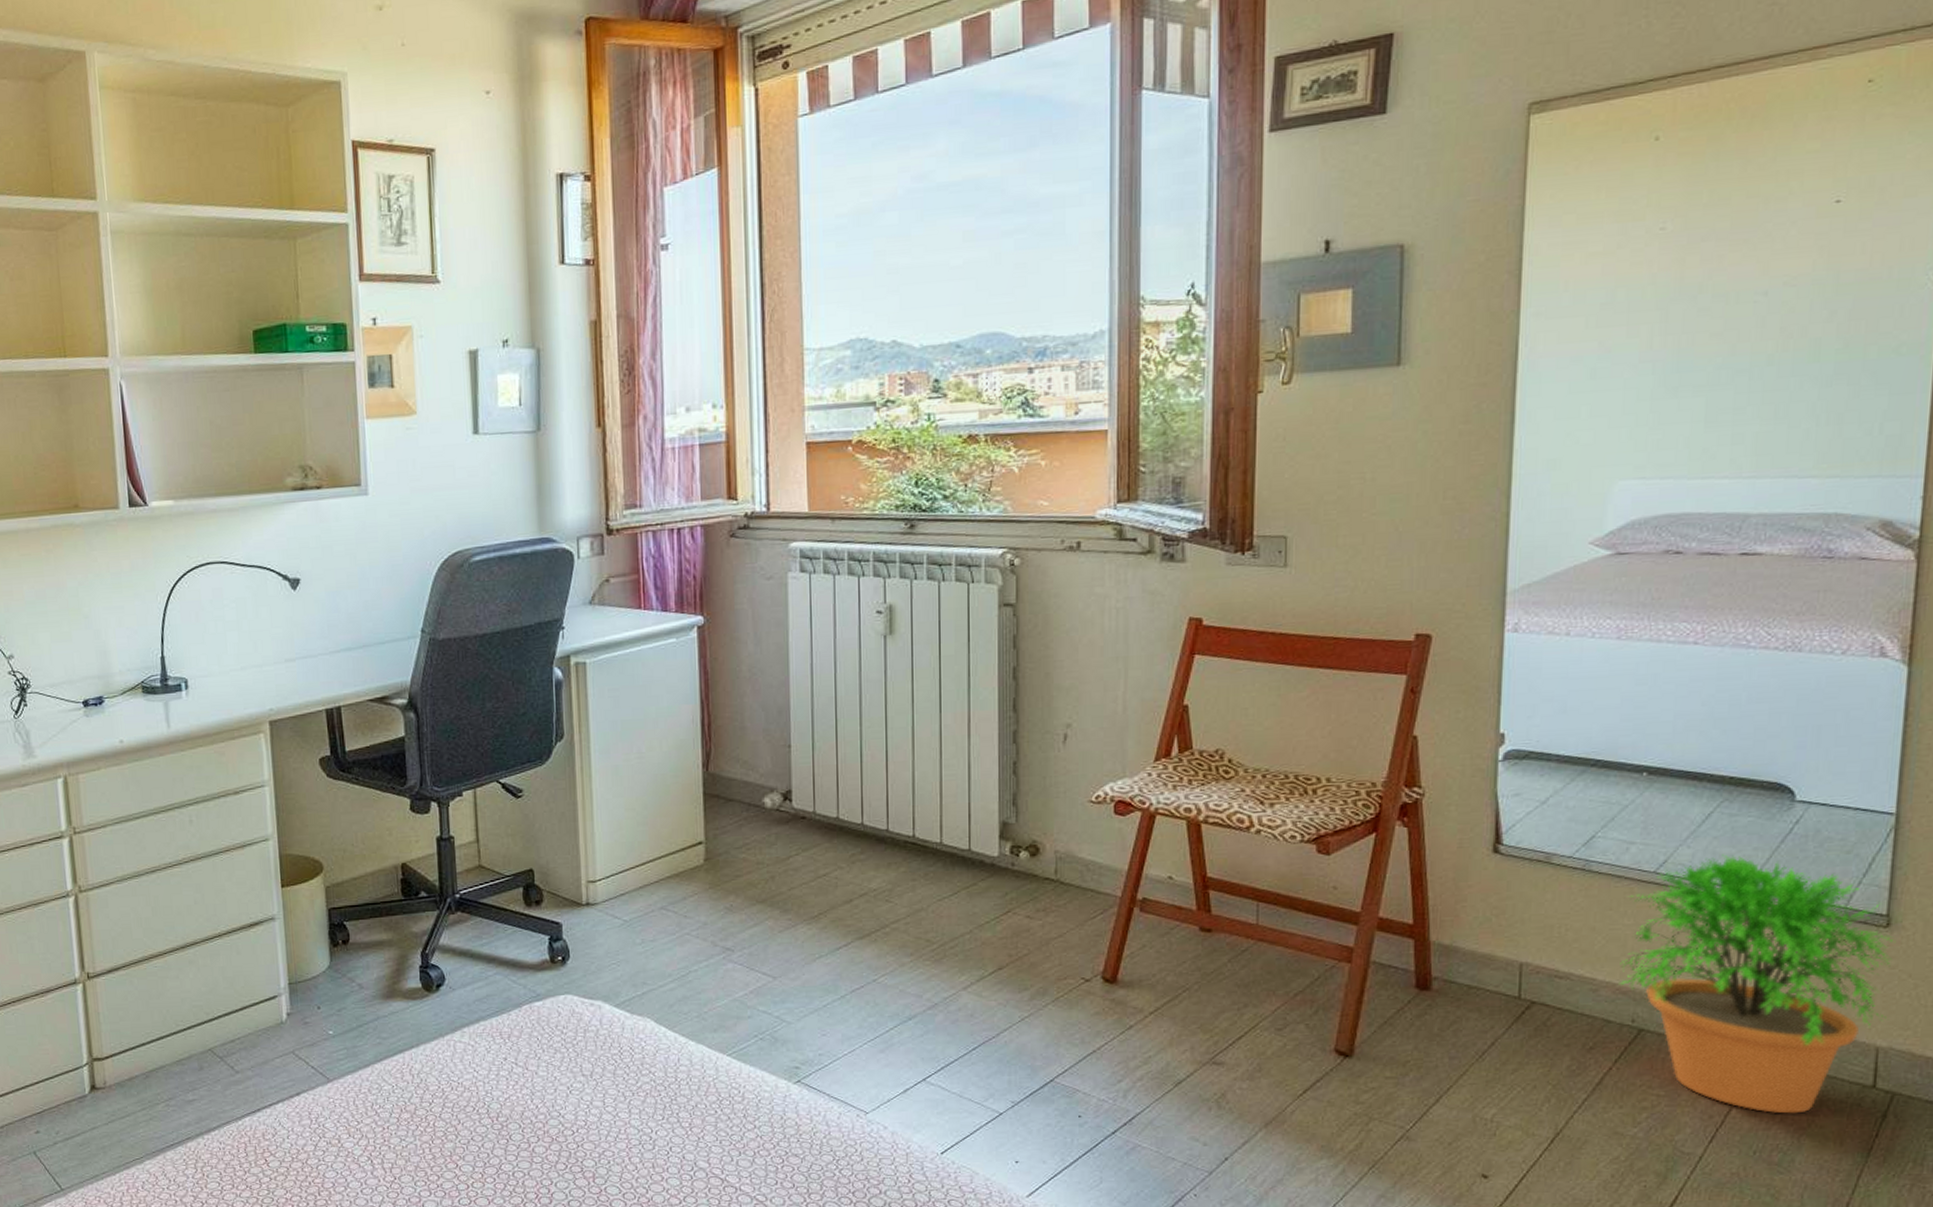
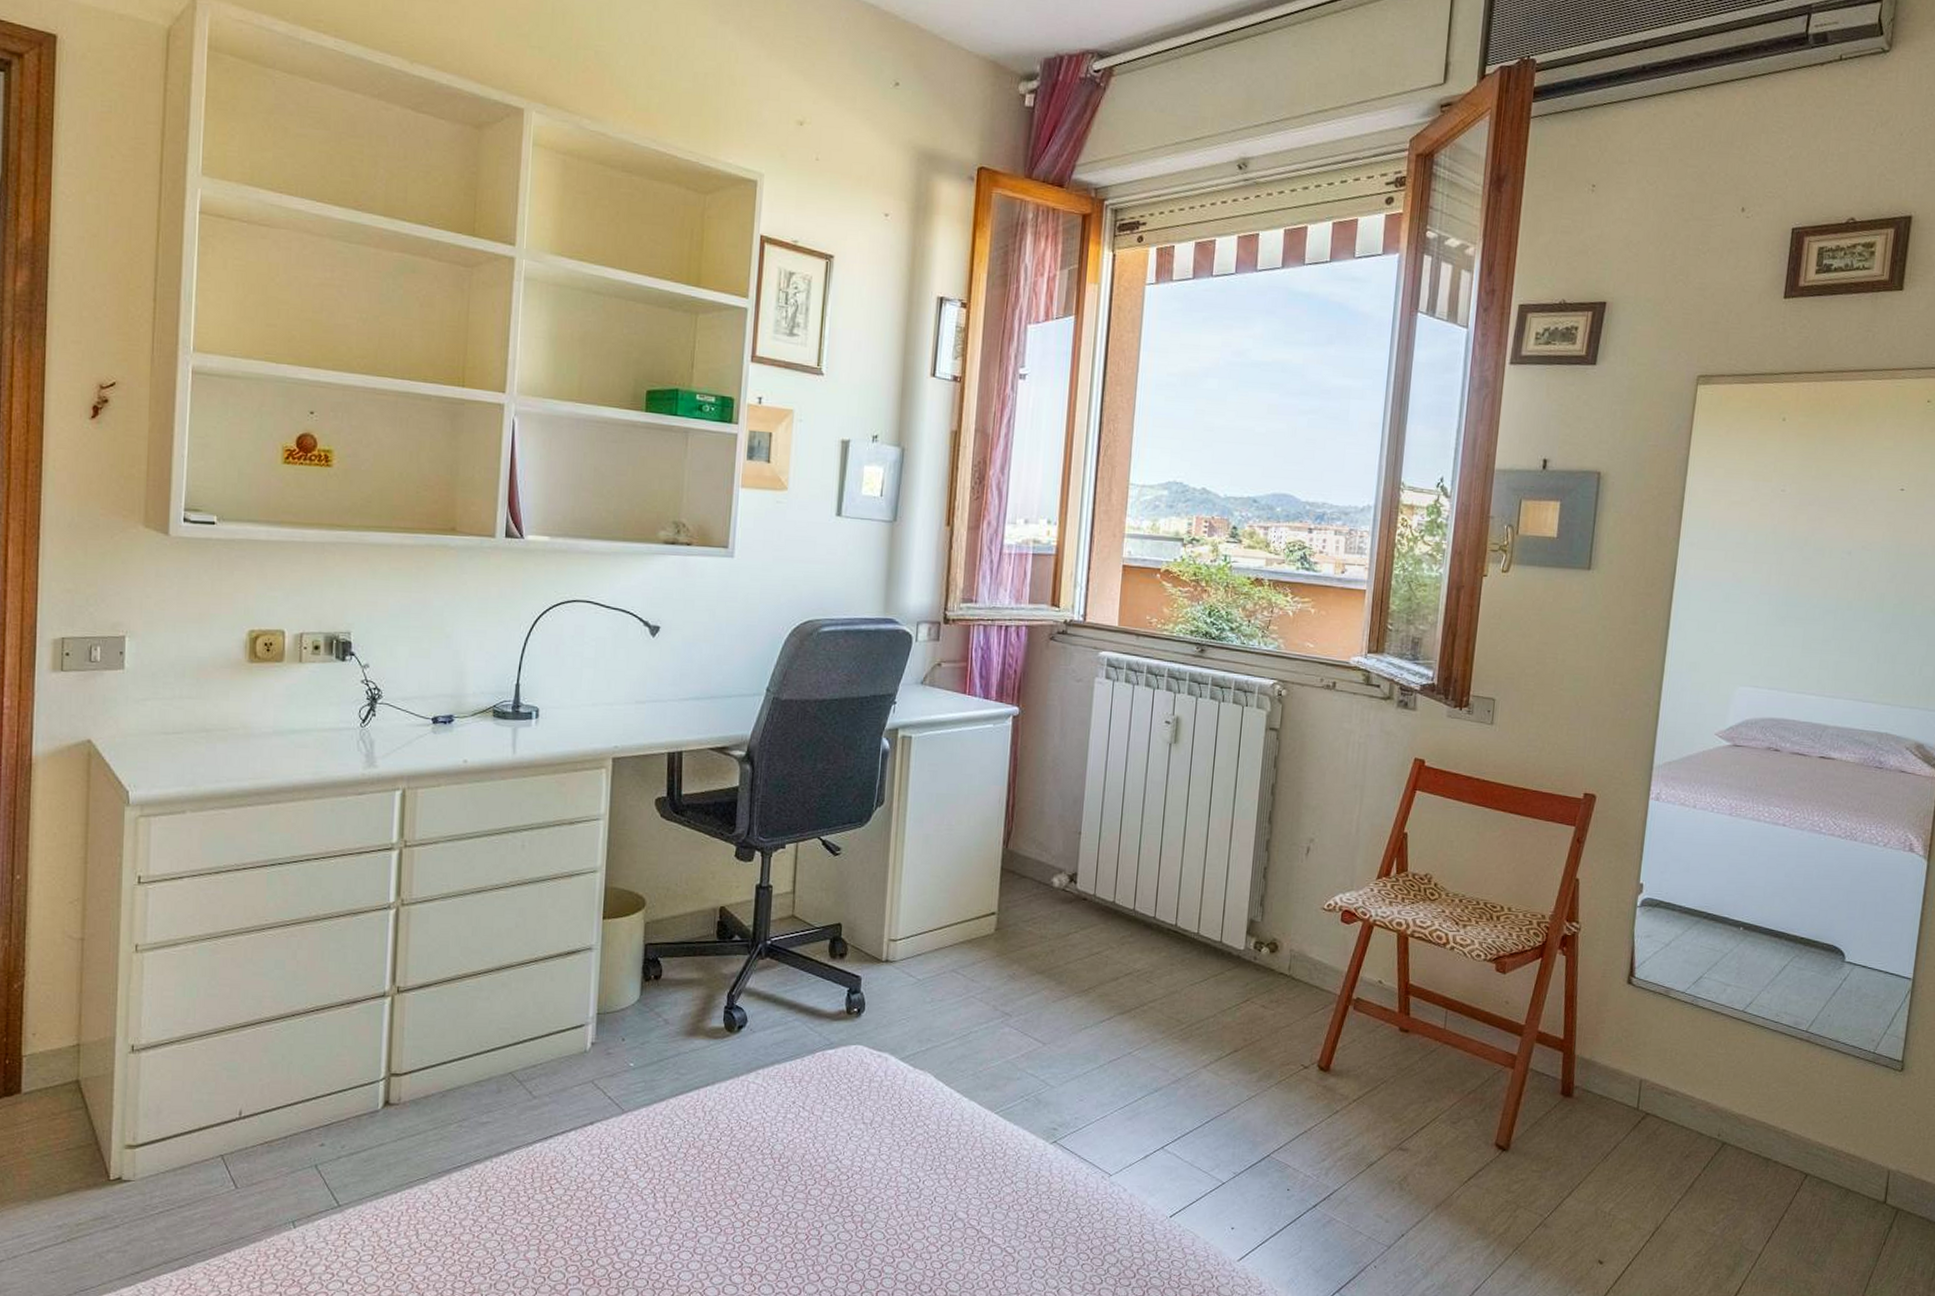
potted plant: present [1619,854,1896,1114] -> none [1711,1000,1907,1222]

